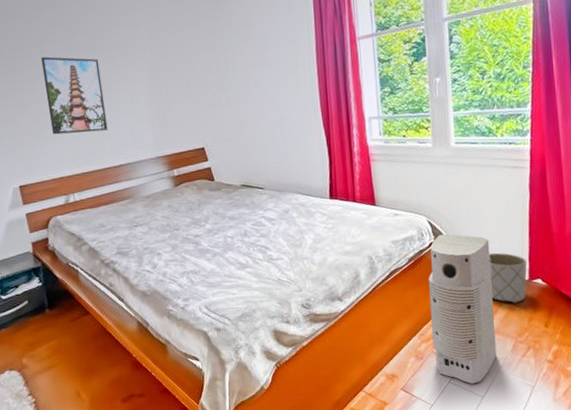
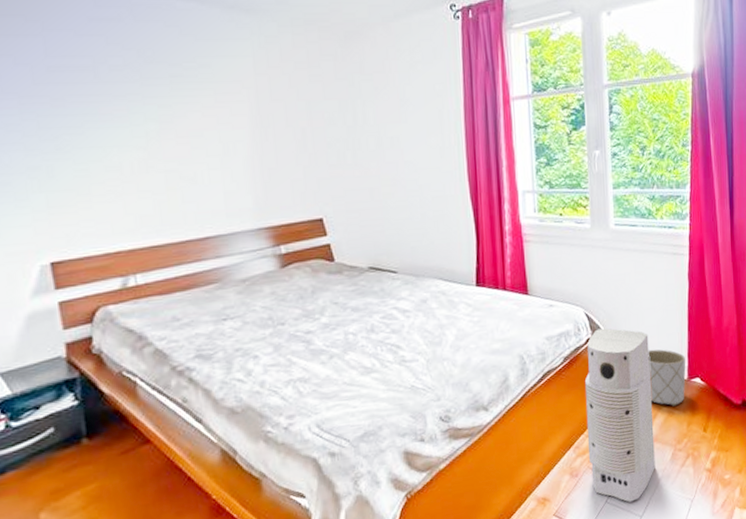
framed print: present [40,56,108,135] -> none [95,86,191,193]

